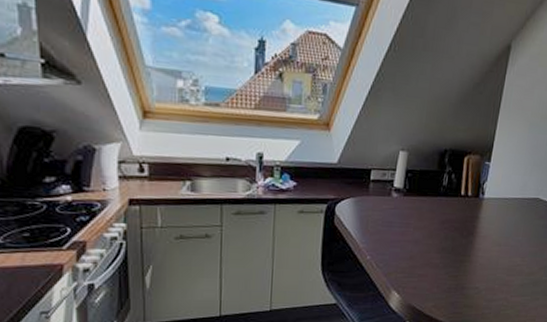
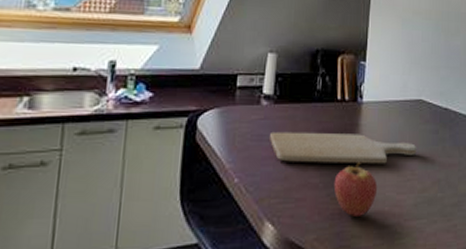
chopping board: none [398,220,530,251] -> present [270,131,417,164]
fruit: none [452,248,491,292] -> present [333,161,378,218]

